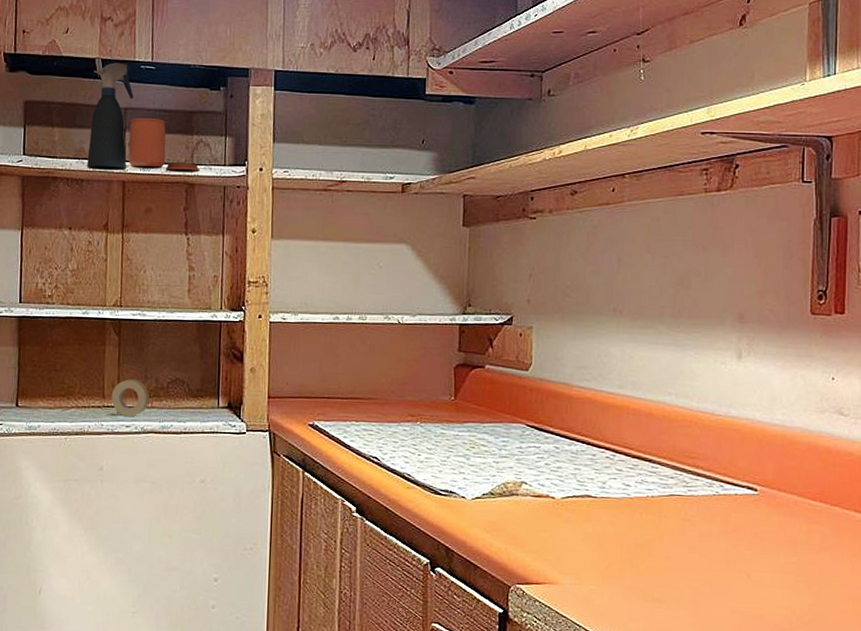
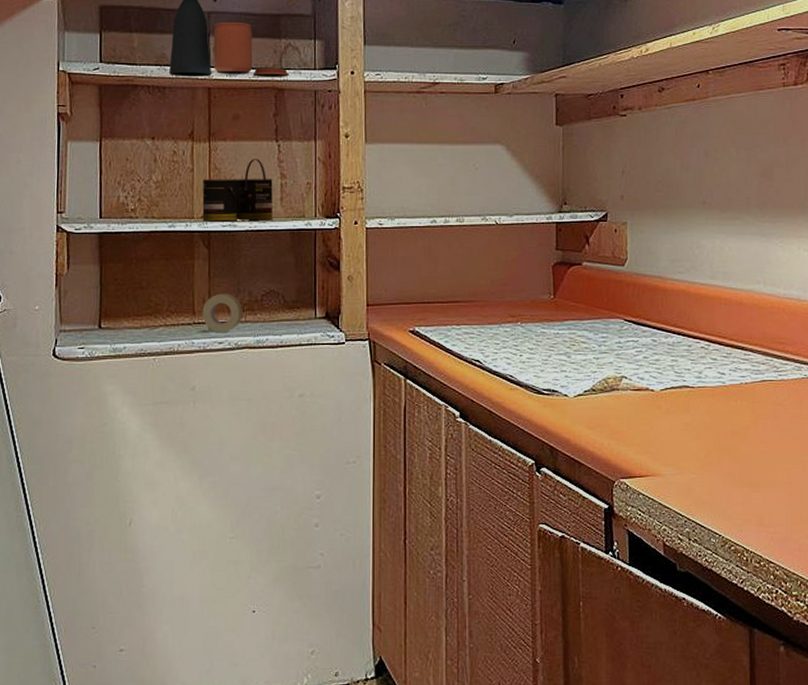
paint can: none [114,251,182,311] -> present [202,159,273,222]

